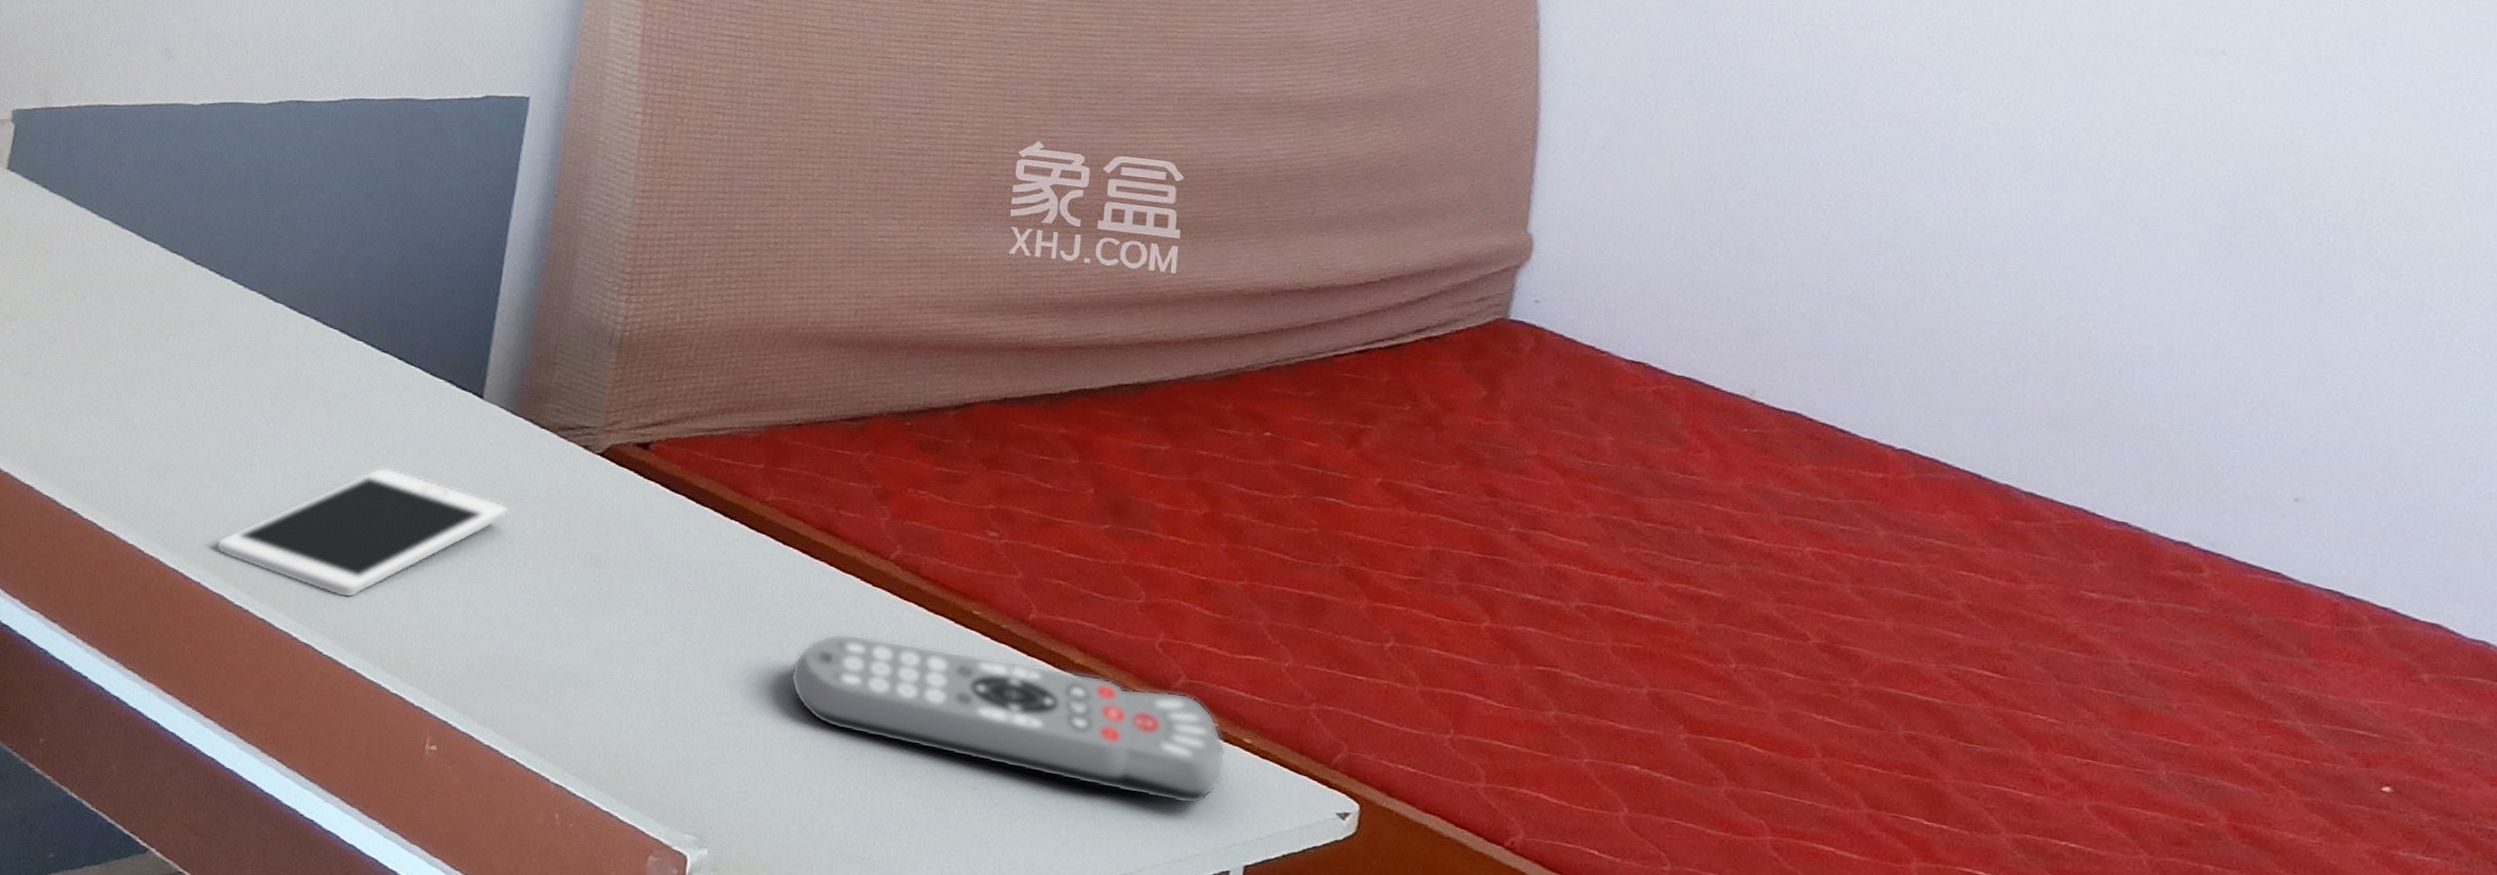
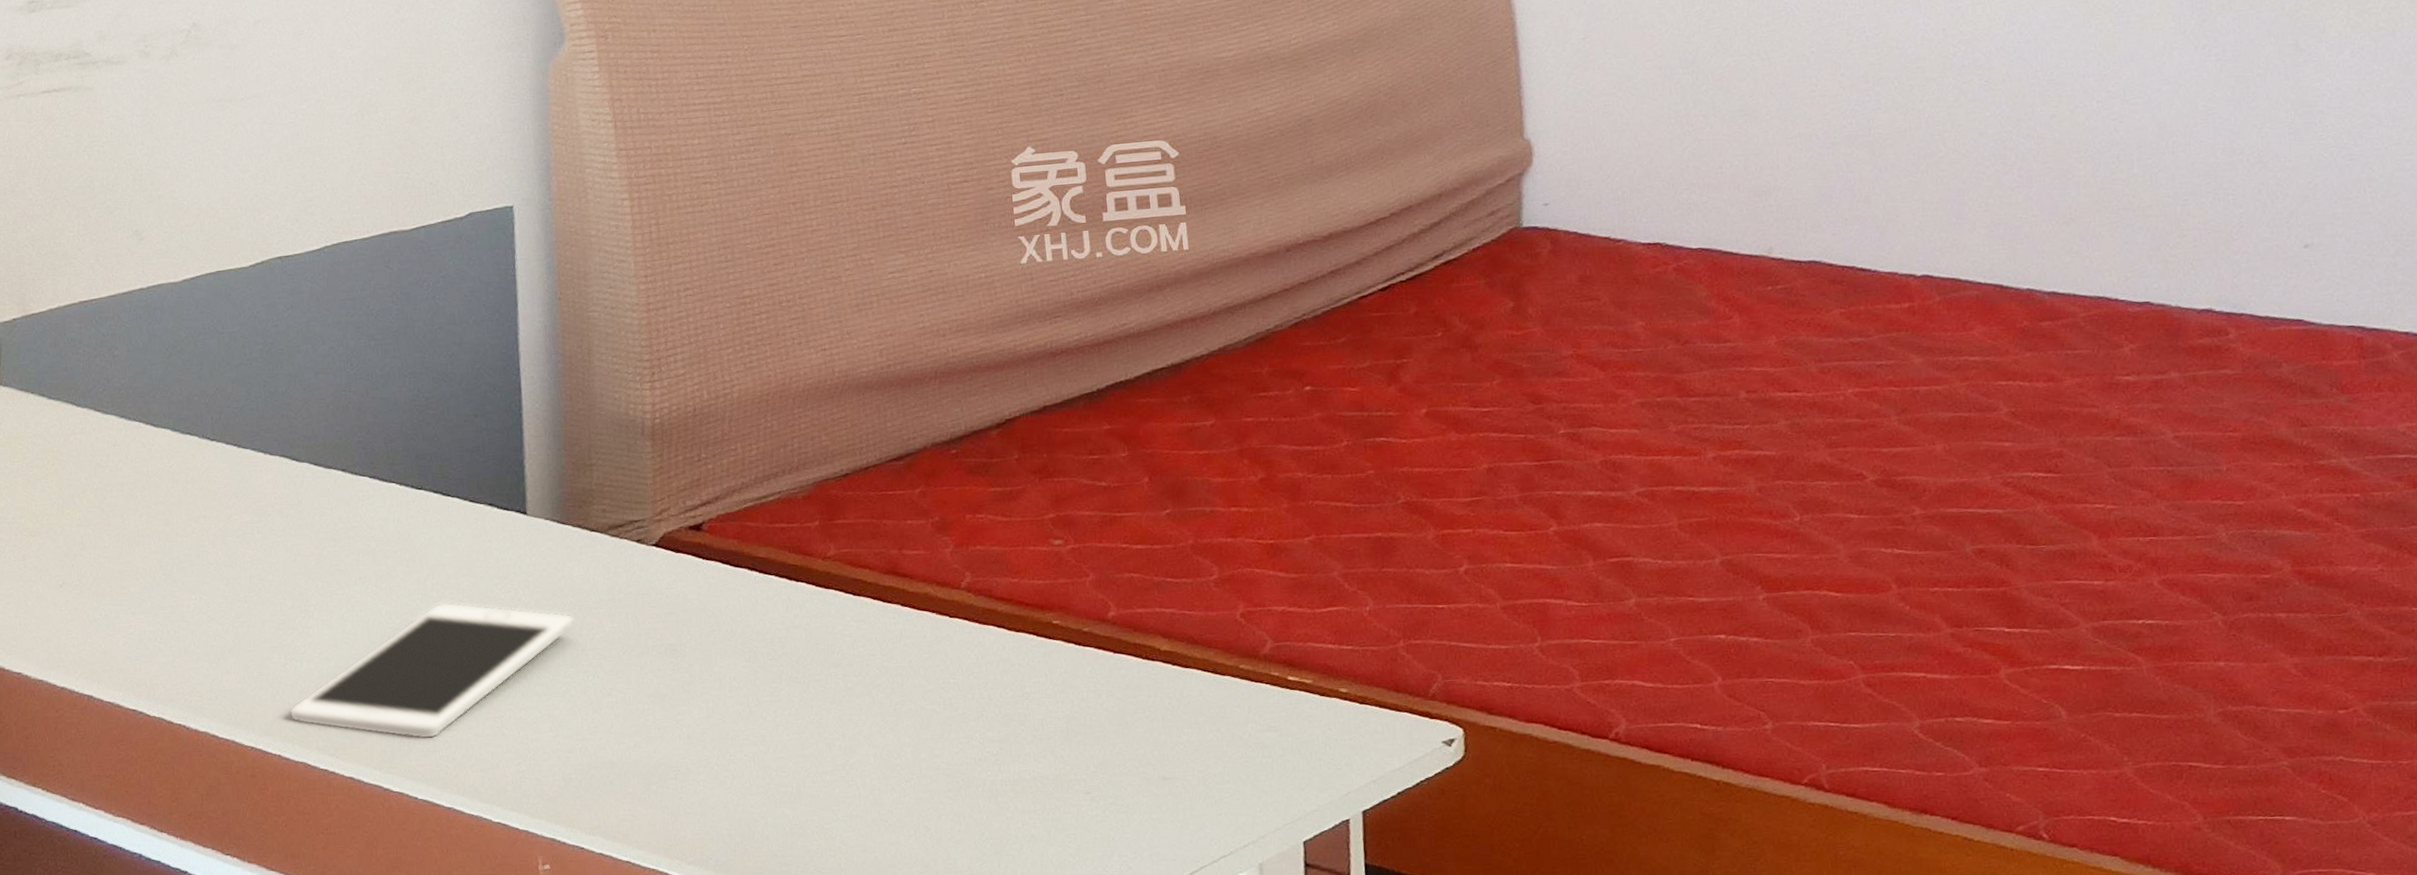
remote control: present [790,633,1226,805] -> none [884,658,1327,766]

